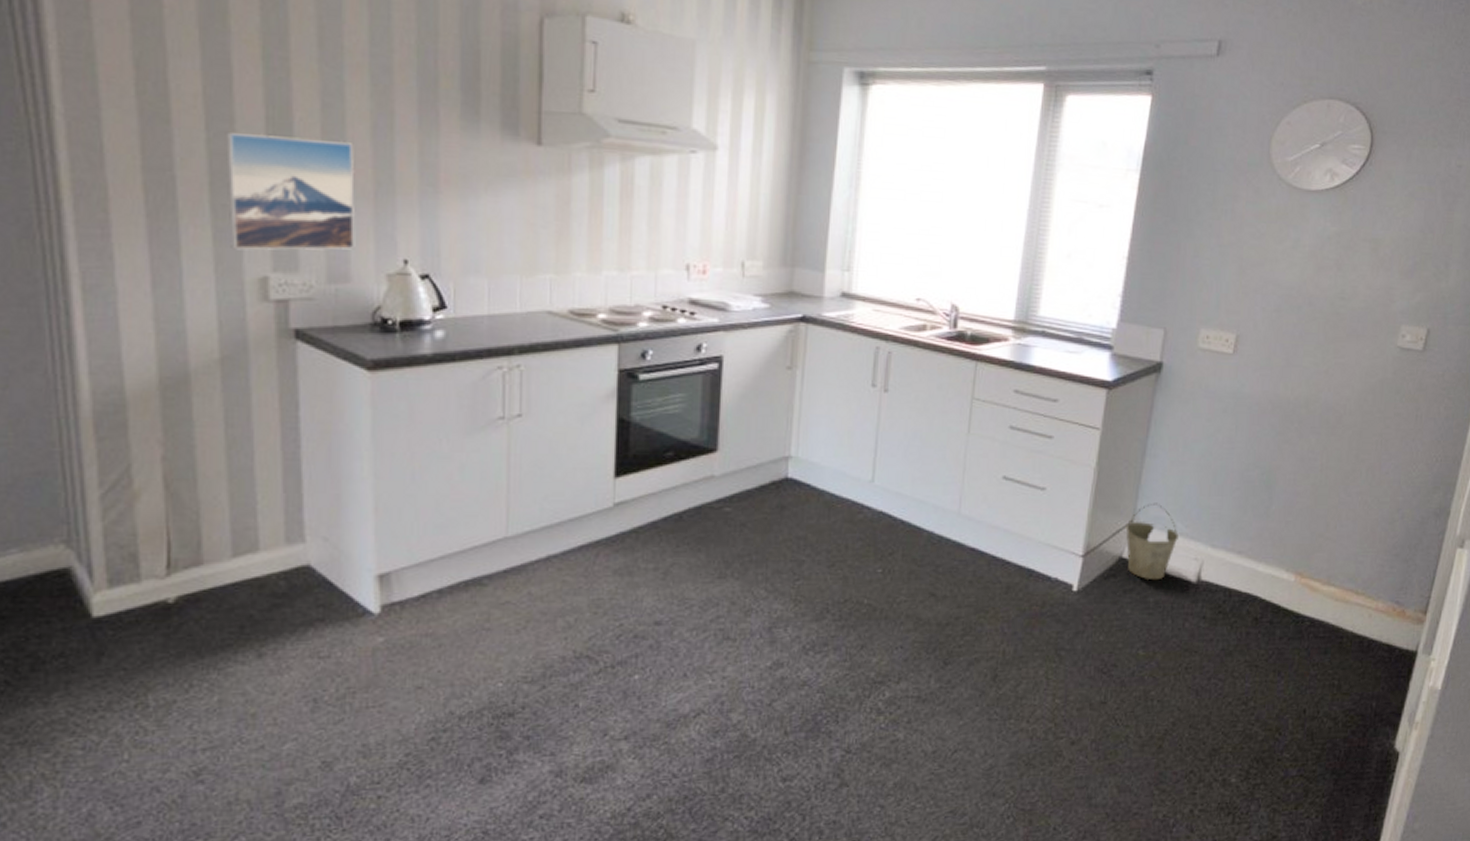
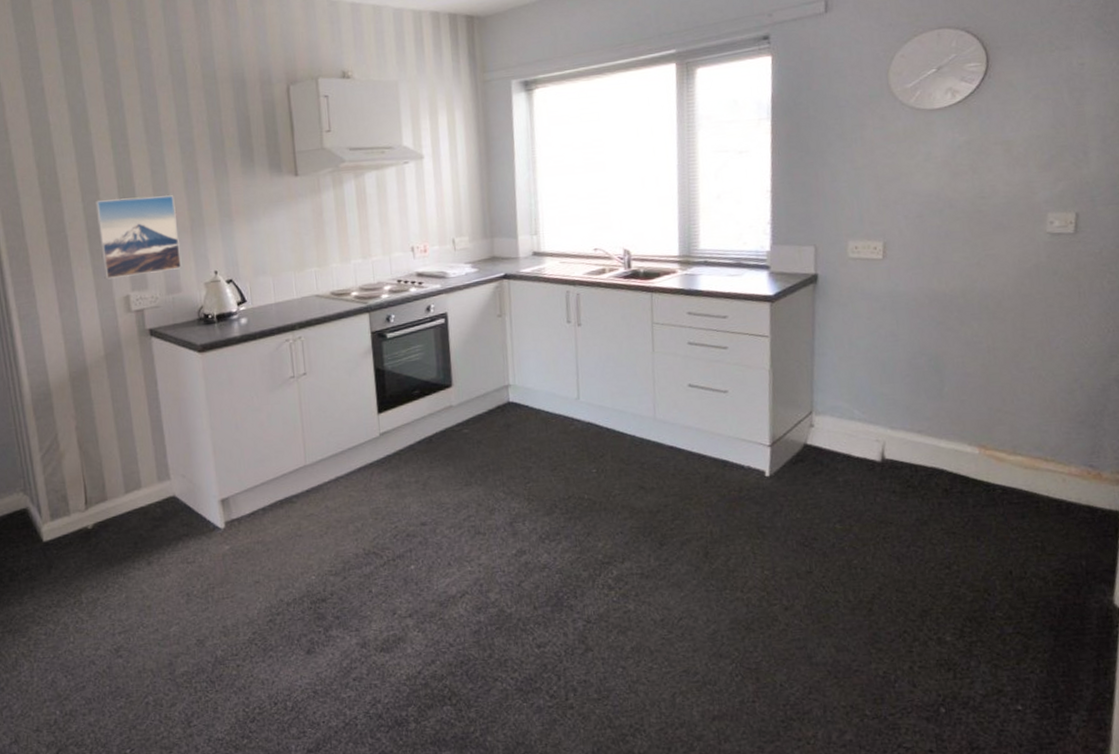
bucket: present [1125,502,1180,581] -> none [805,394,858,462]

